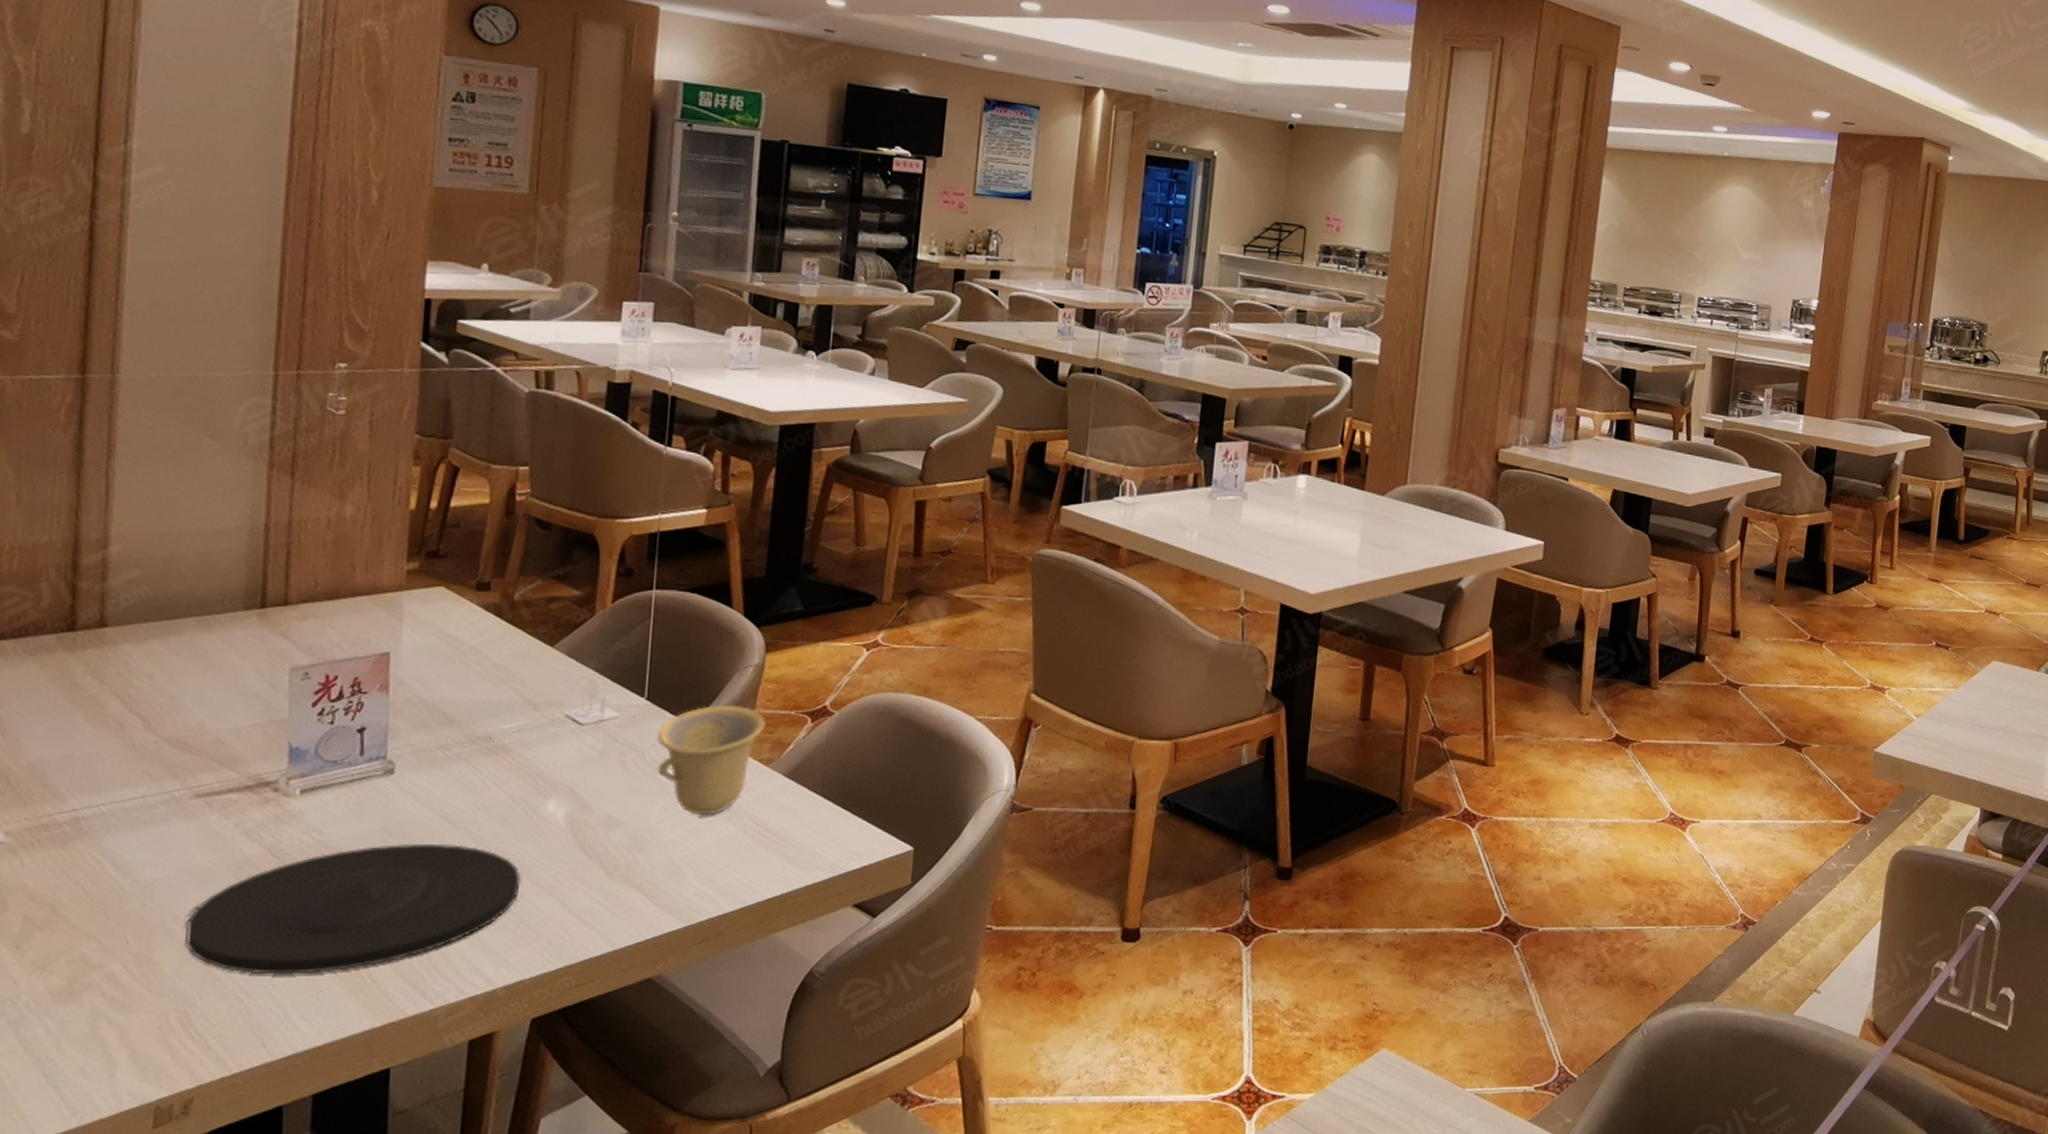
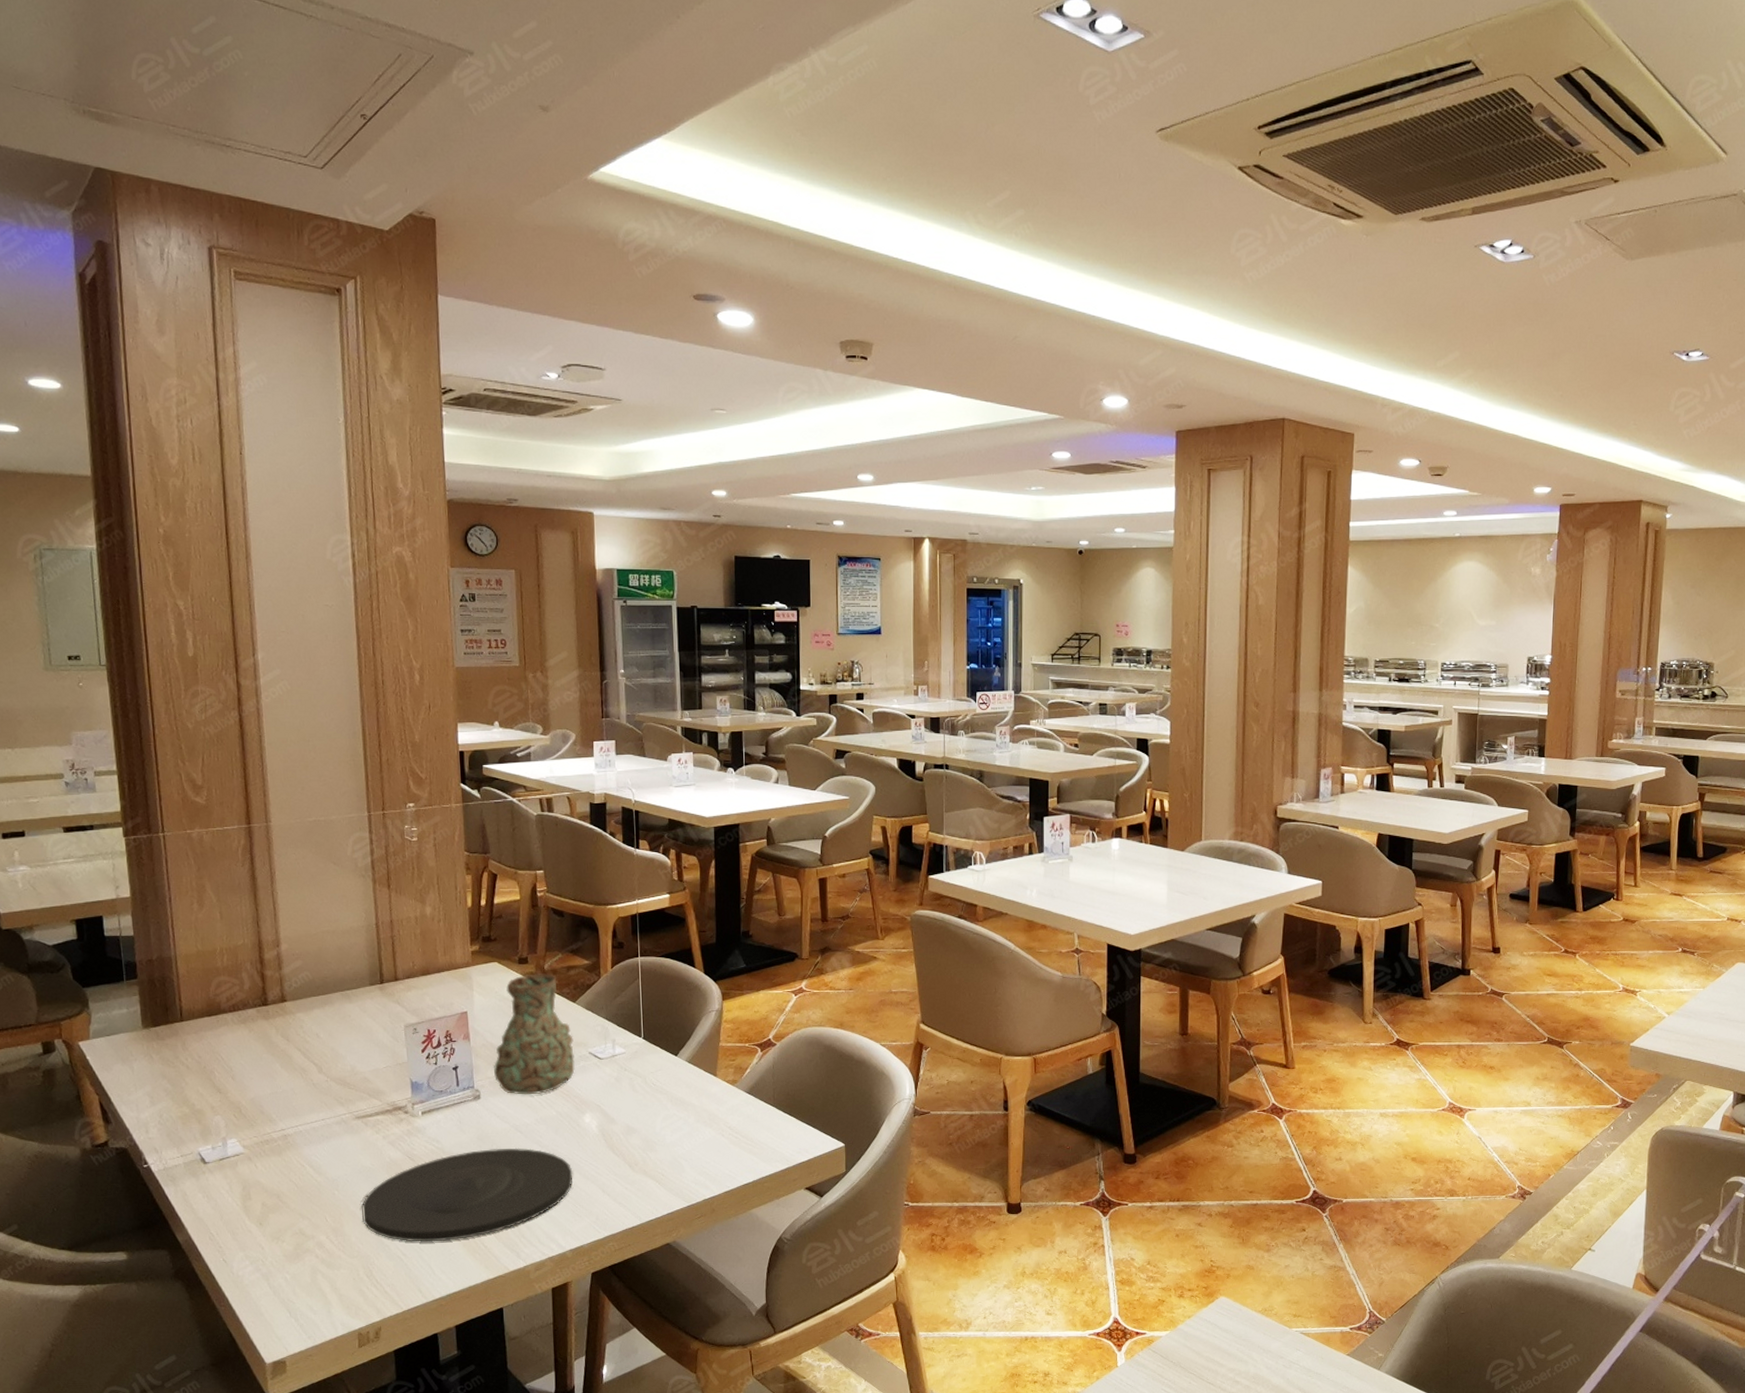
decorative vase: none [419,605,545,771] -> present [494,973,575,1095]
cup: present [657,704,765,816] -> none [654,1040,728,1124]

